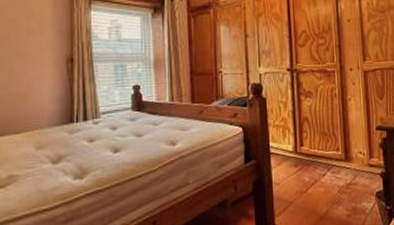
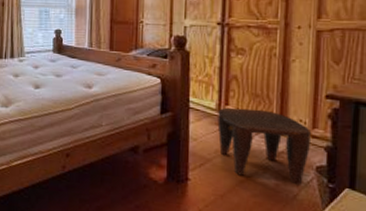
stool: none [295,146,370,213] -> present [217,107,311,185]

